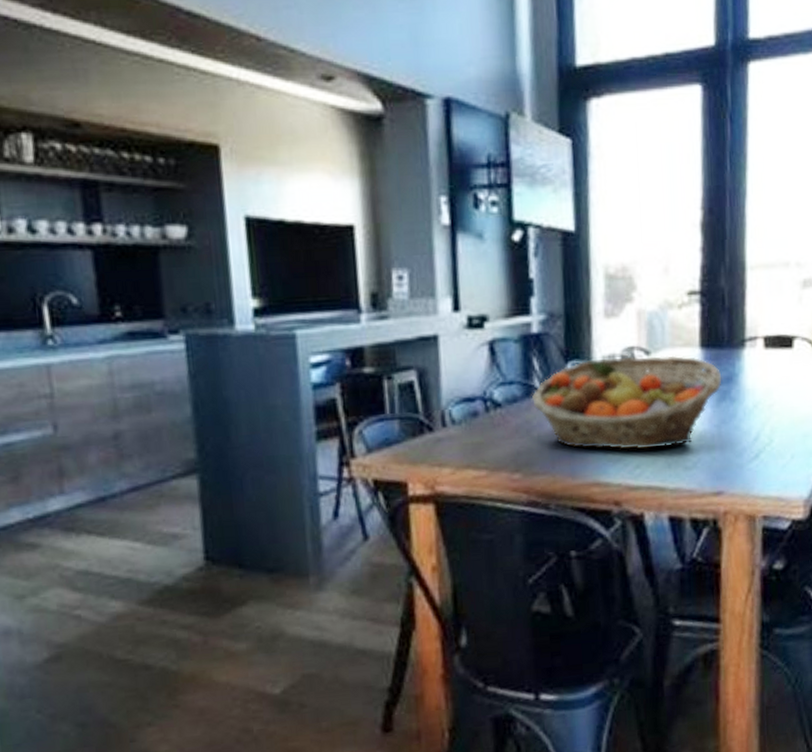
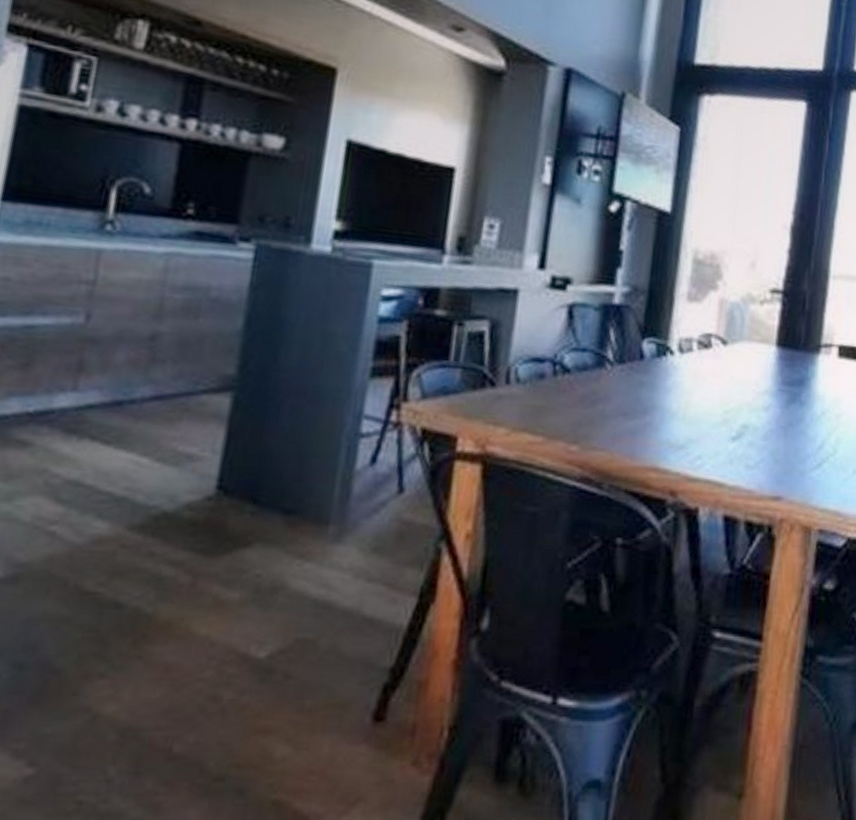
fruit basket: present [531,355,722,450] -> none [602,340,794,442]

